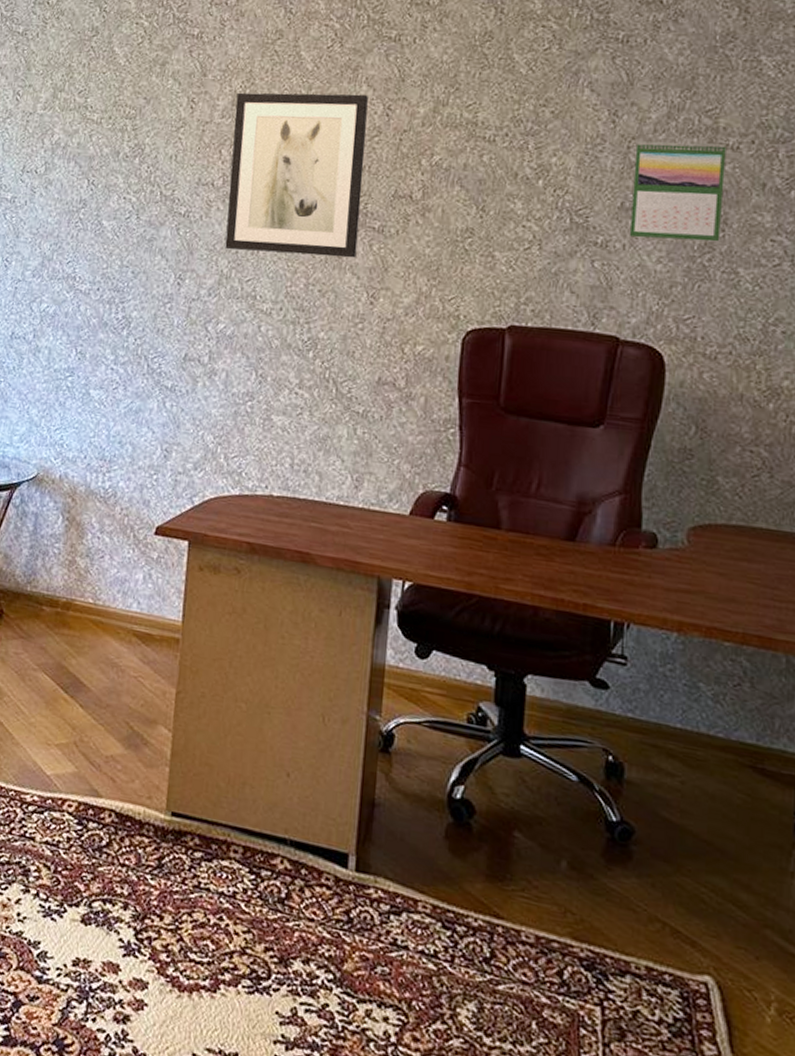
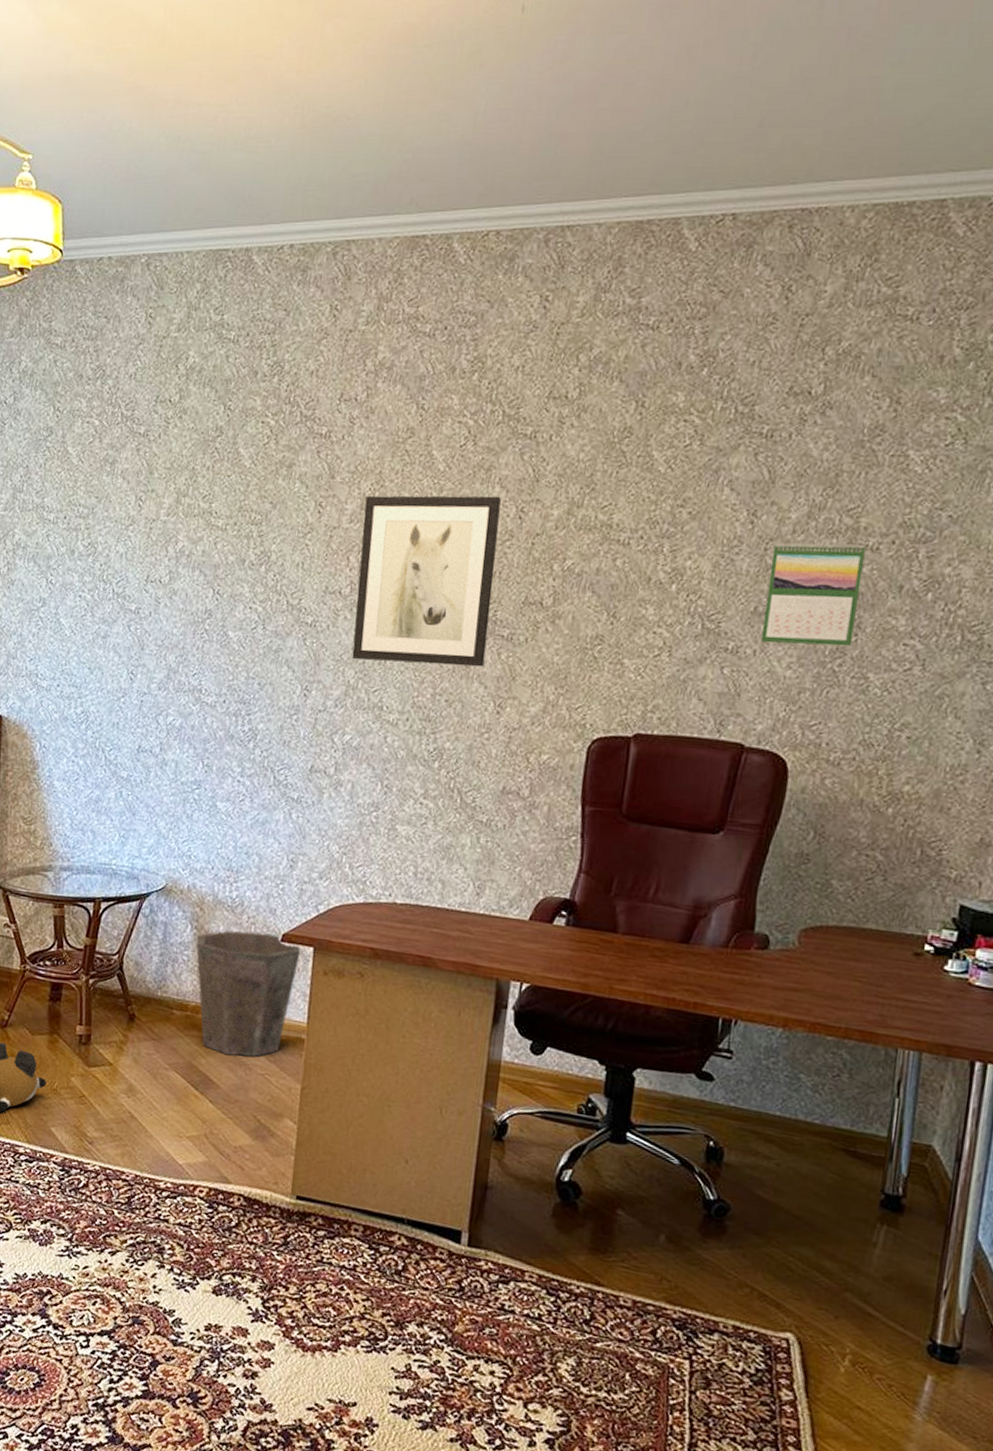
waste bin: none [67,522,176,658] -> present [196,930,301,1057]

